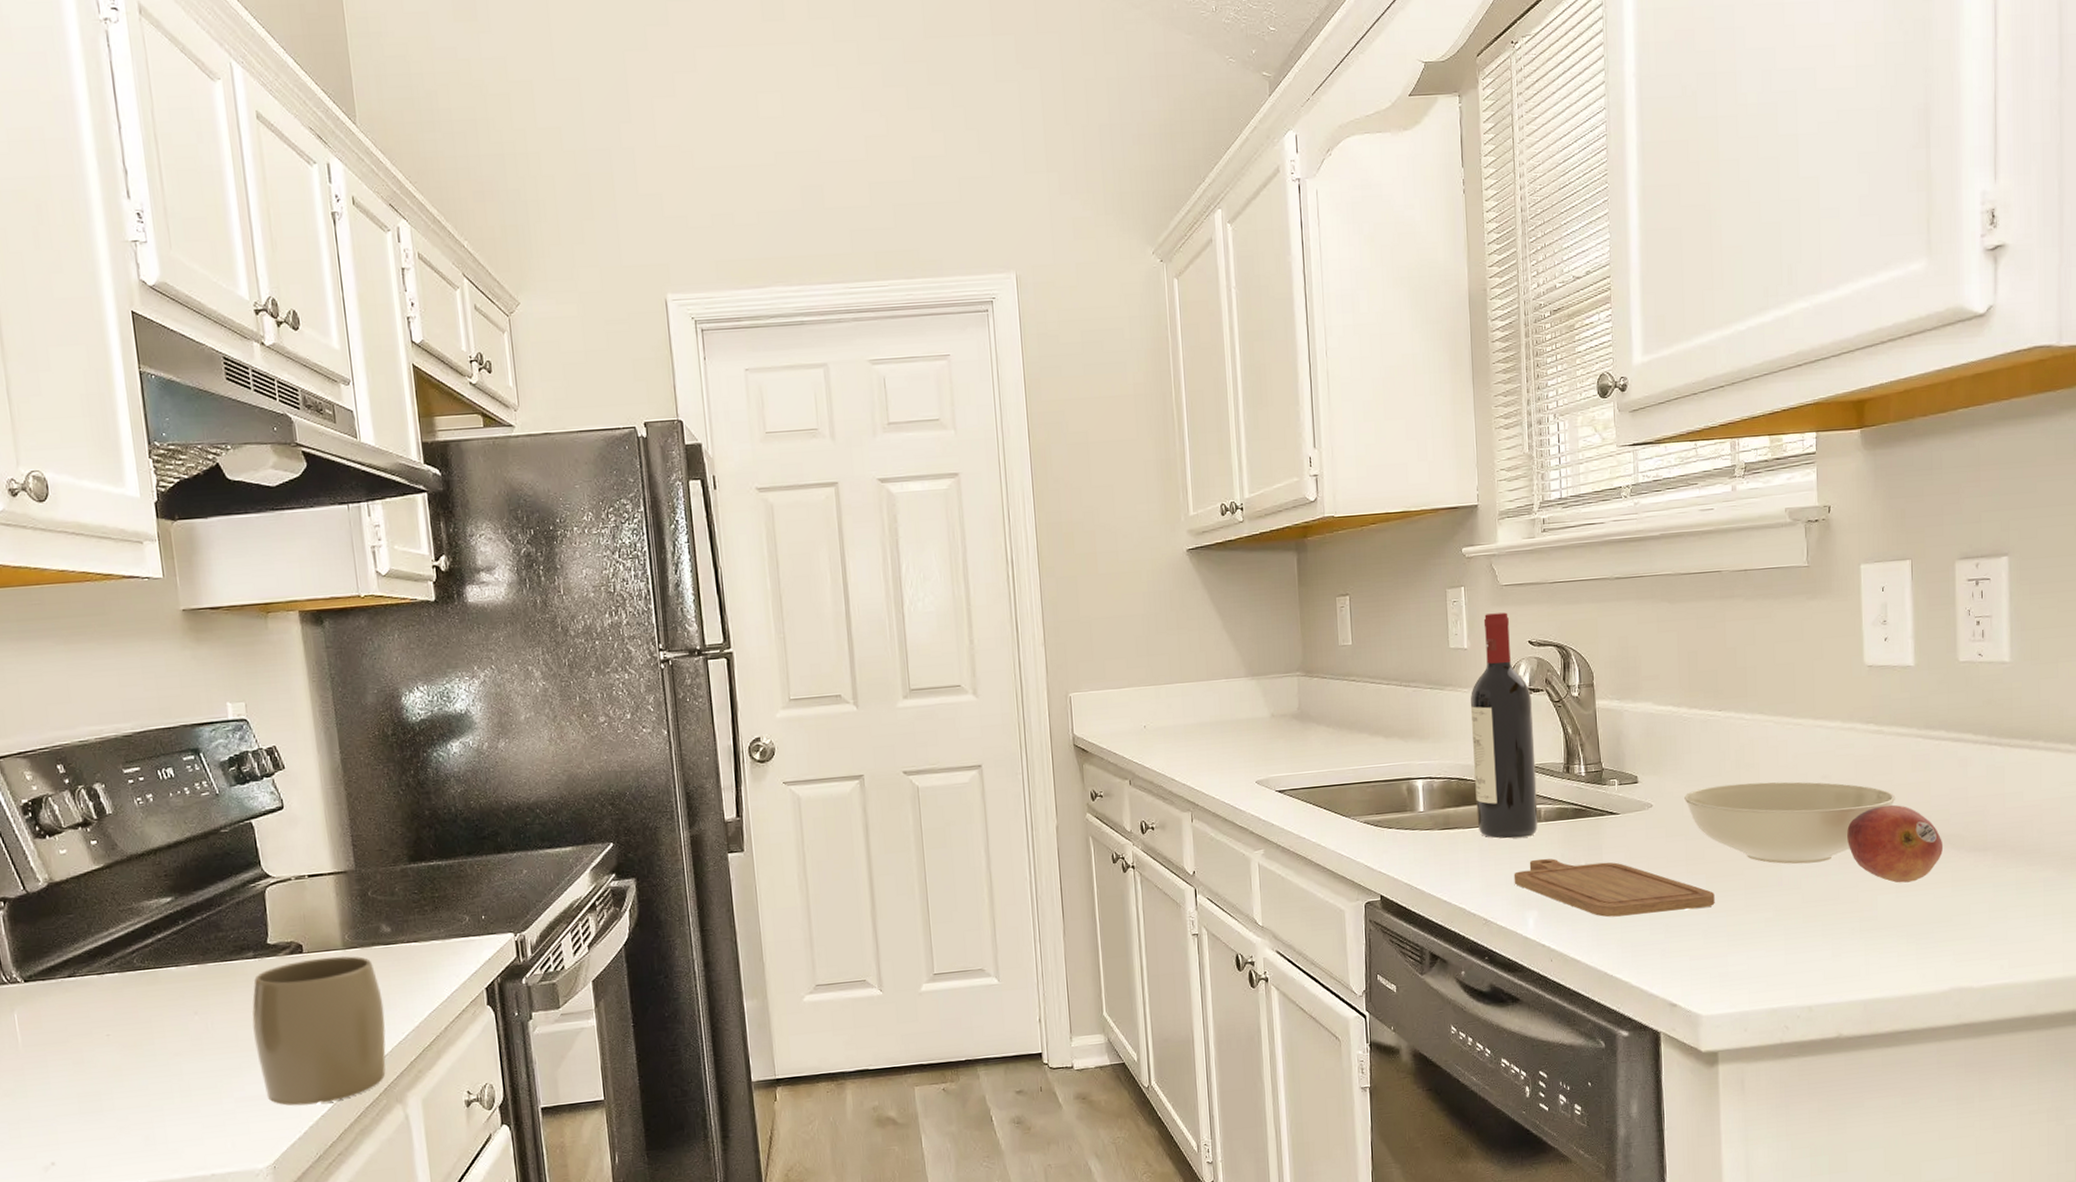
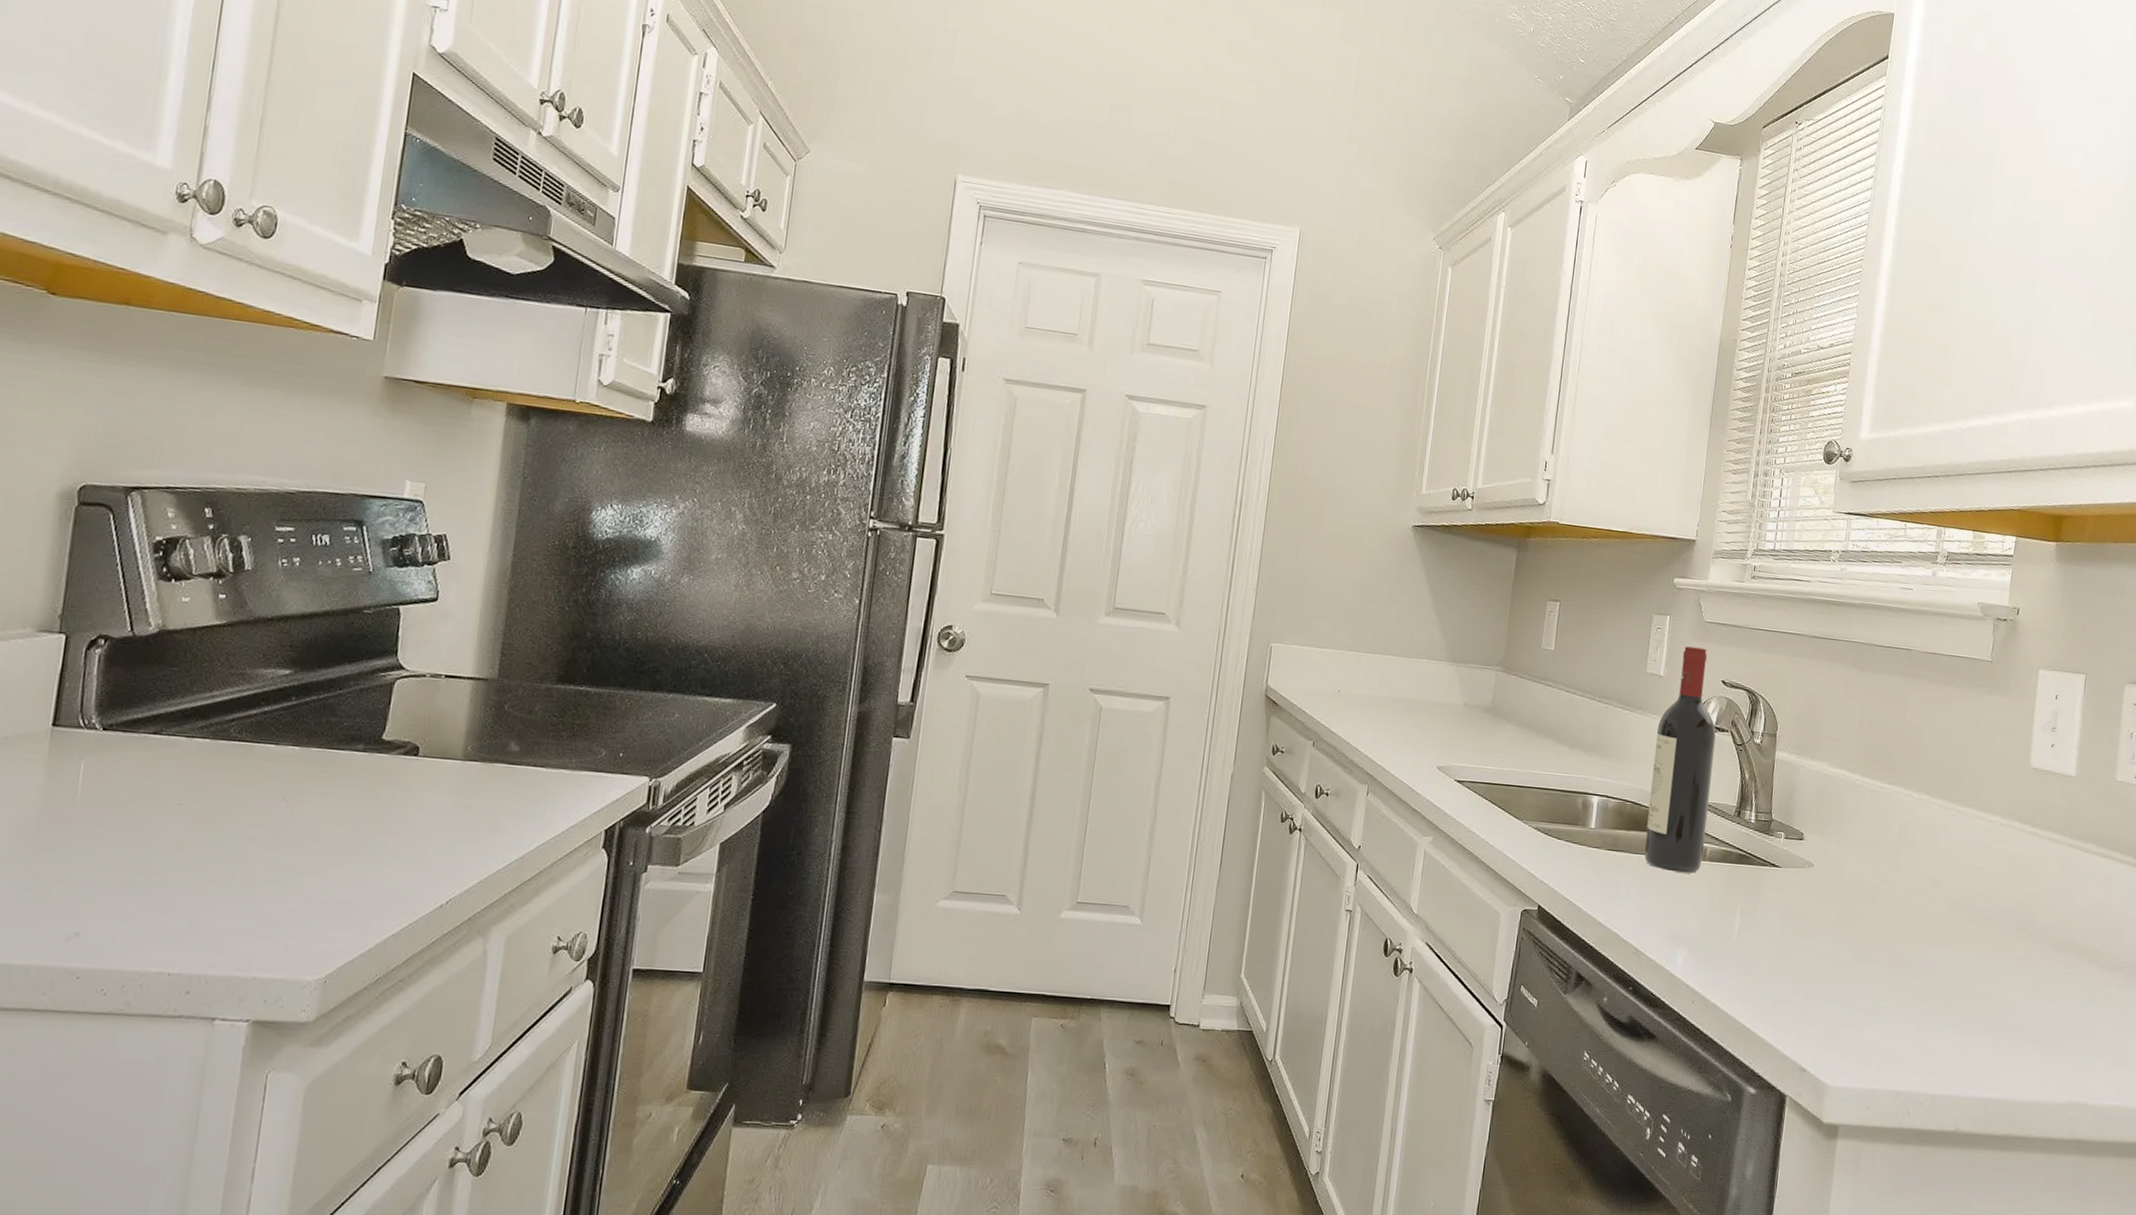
mug: present [252,956,386,1106] -> none [337,764,492,922]
chopping board: present [1513,858,1715,918] -> none [1669,897,1859,976]
bowl: present [1684,781,1896,864] -> none [1845,857,2042,952]
fruit: present [1847,804,1943,883] -> none [1991,907,2079,988]

